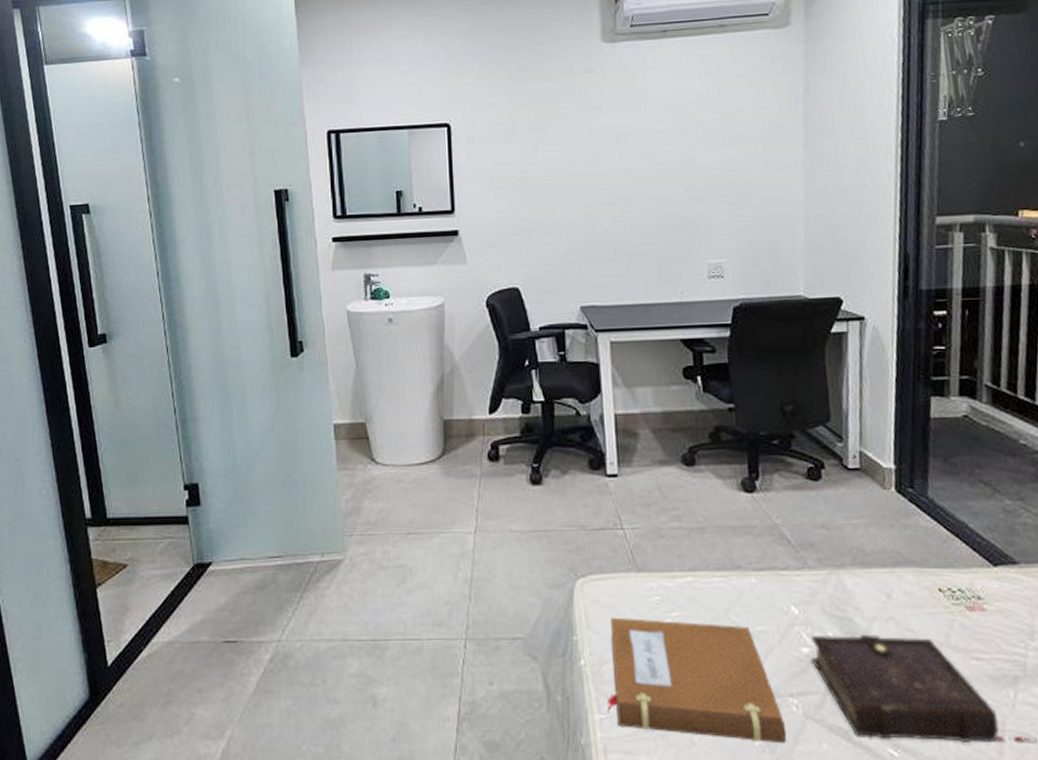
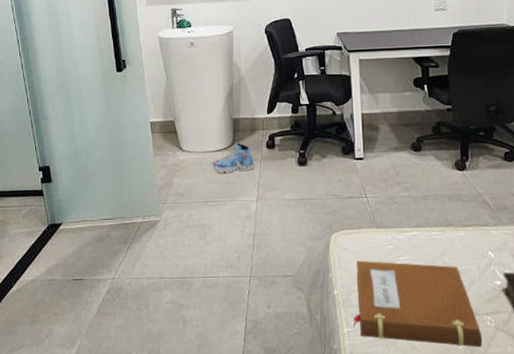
shoe: none [415,453,473,495] -> present [212,142,255,174]

